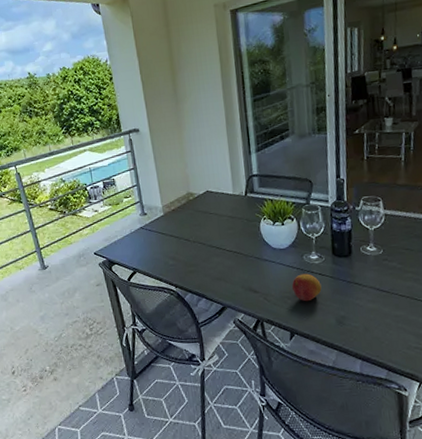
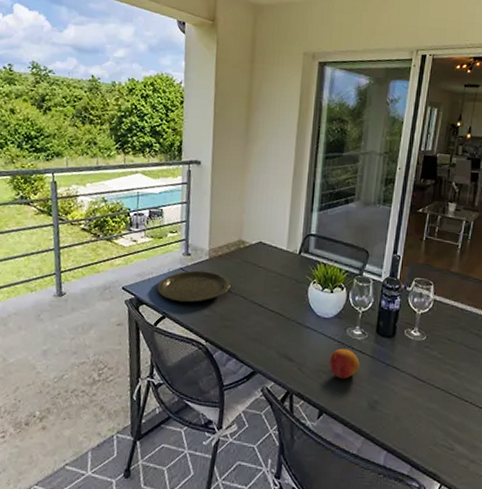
plate: none [123,225,188,257] -> present [157,269,231,303]

